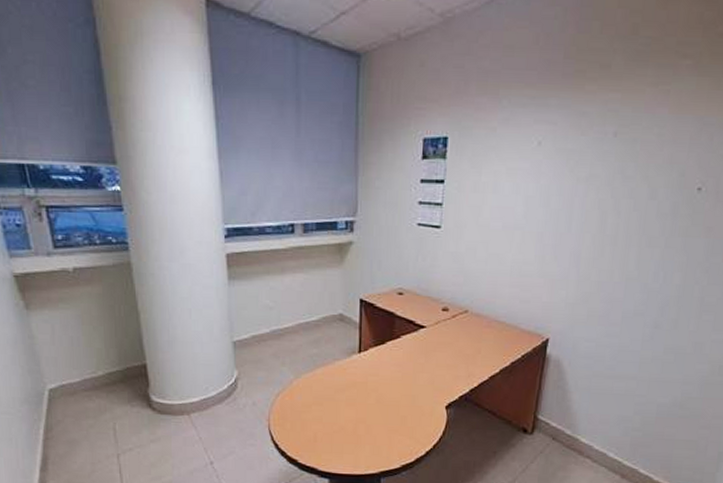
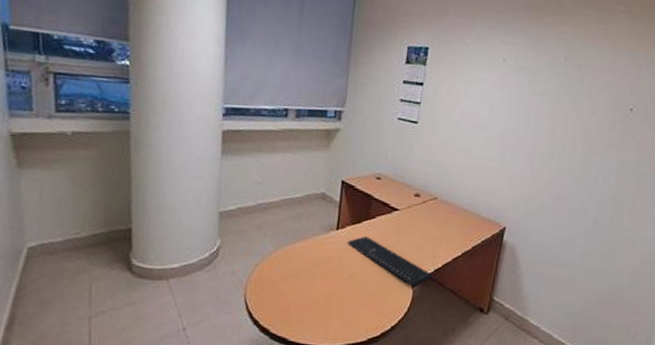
keyboard: none [371,358,468,408] -> present [347,236,433,286]

